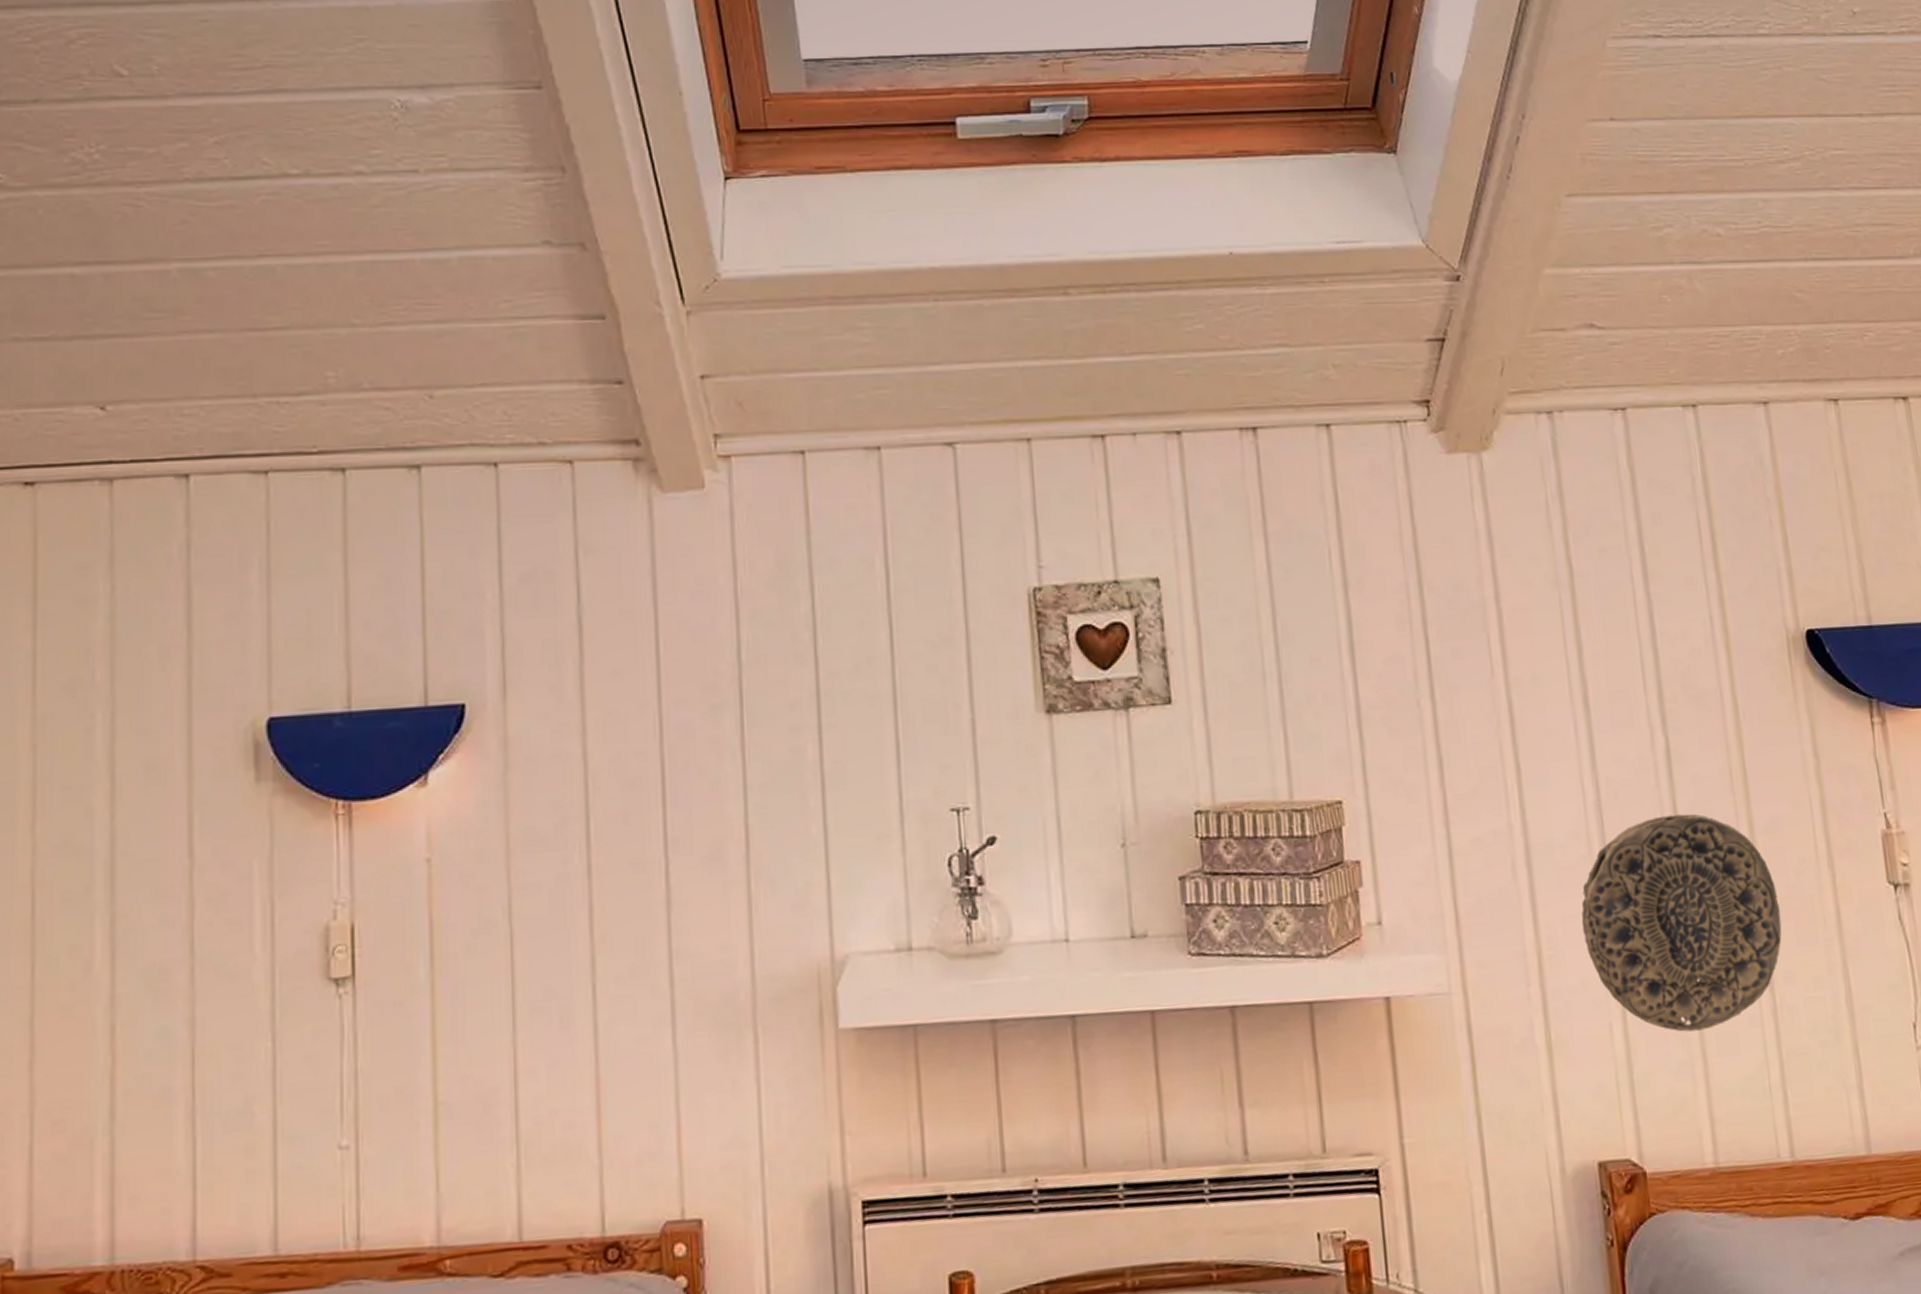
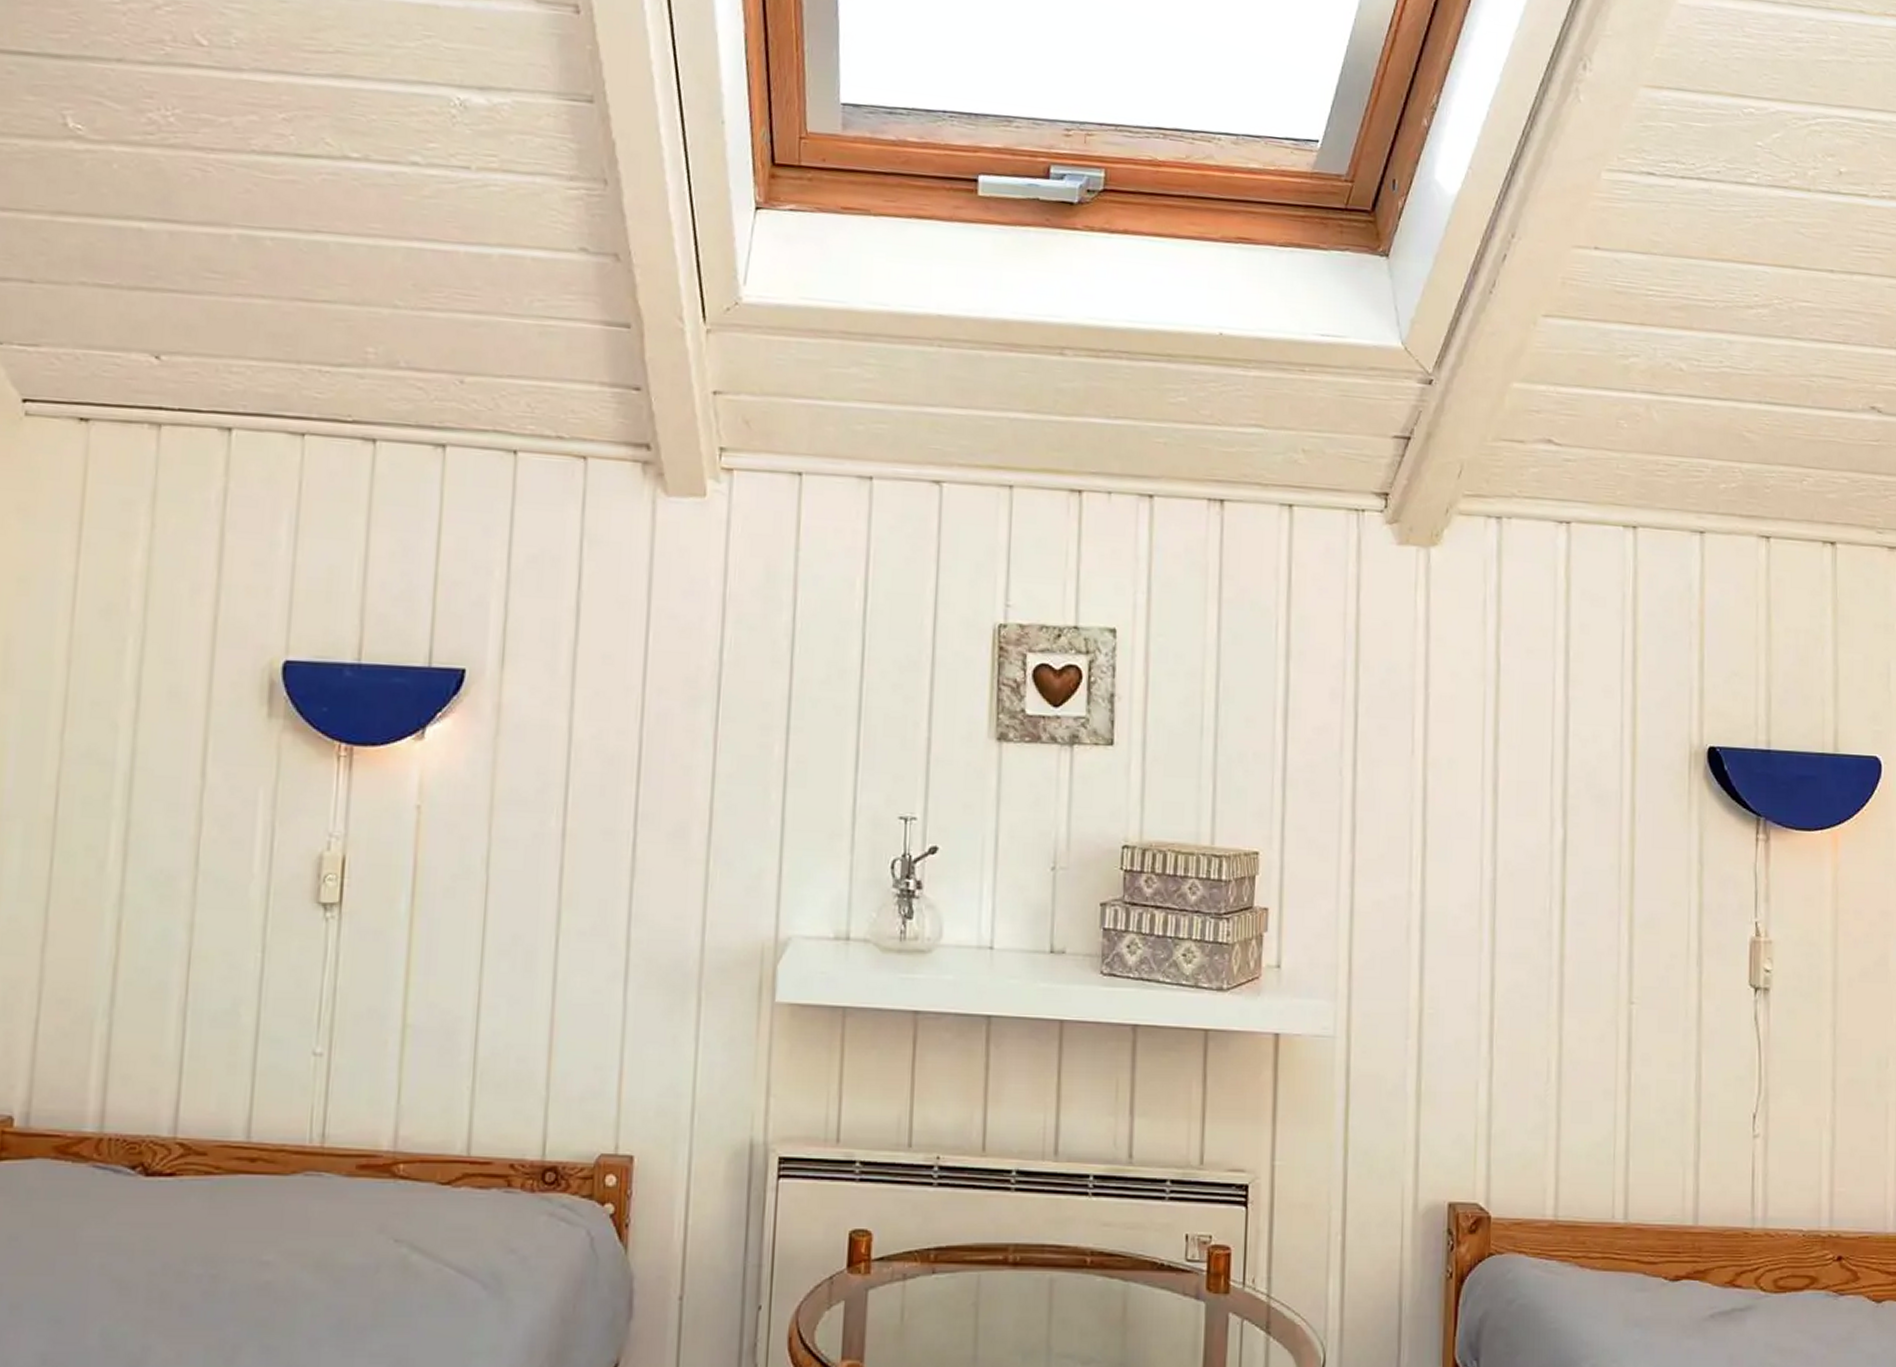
decorative plate: present [1581,813,1782,1032] -> none [1463,900,1647,1097]

